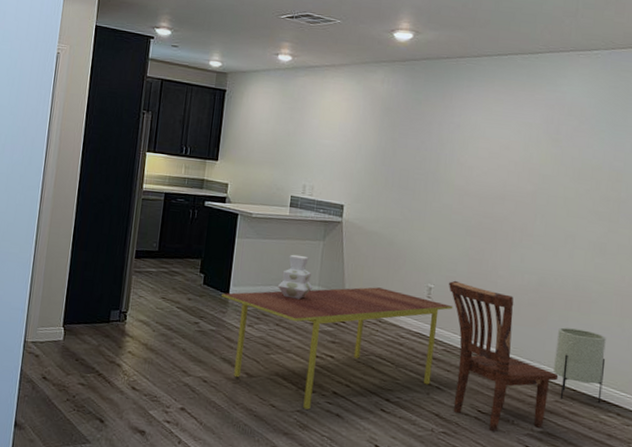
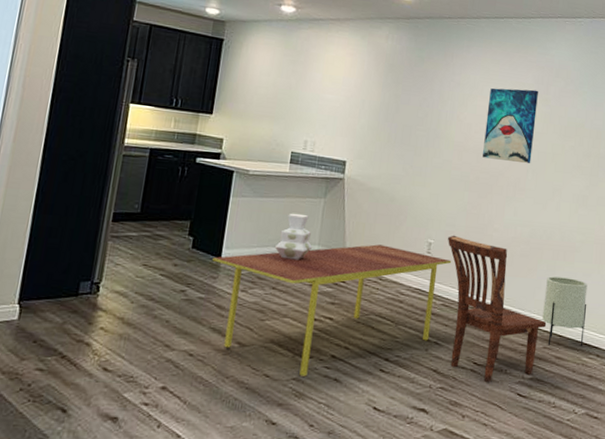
wall art: none [485,129,548,208] -> present [483,88,538,163]

